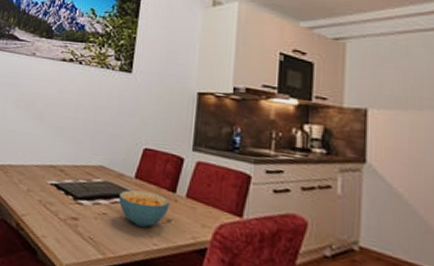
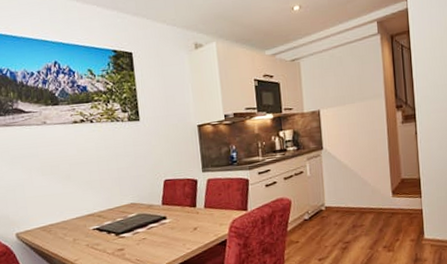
cereal bowl: present [119,190,170,228] -> none [153,212,194,240]

